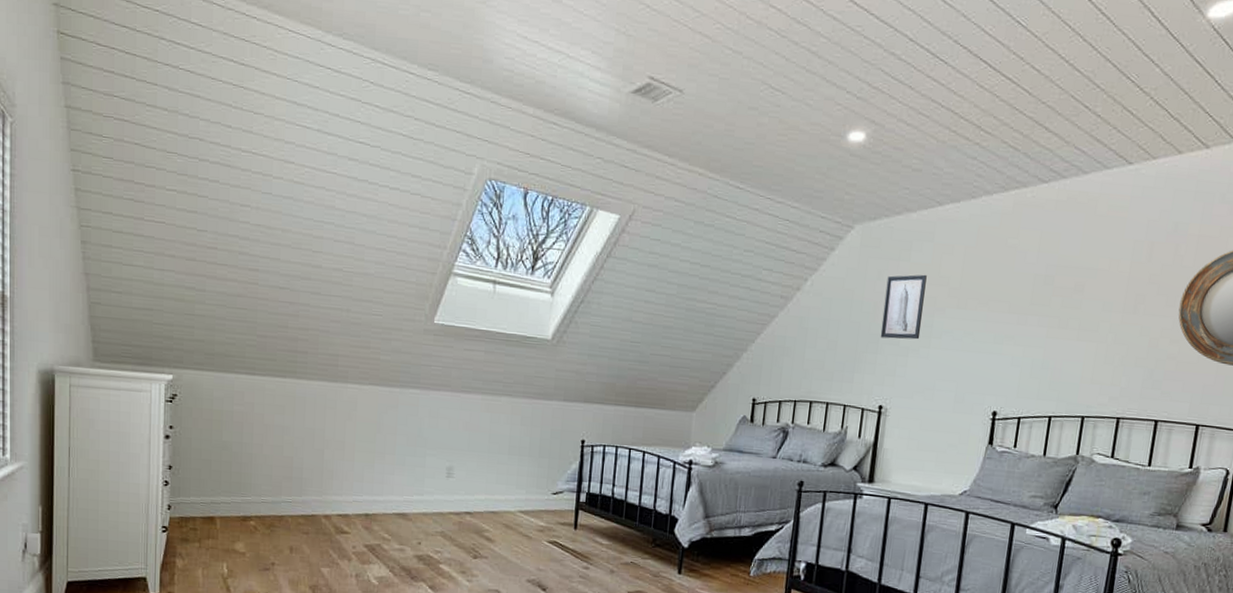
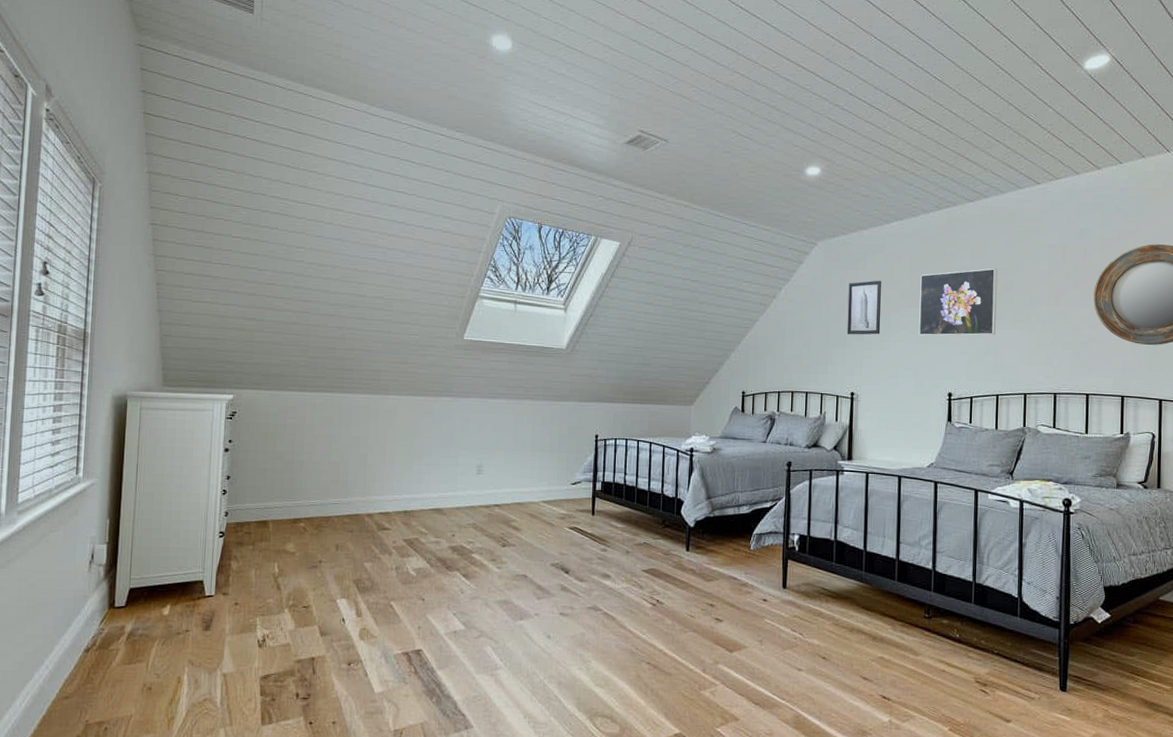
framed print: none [965,266,1068,347] -> present [918,268,998,336]

